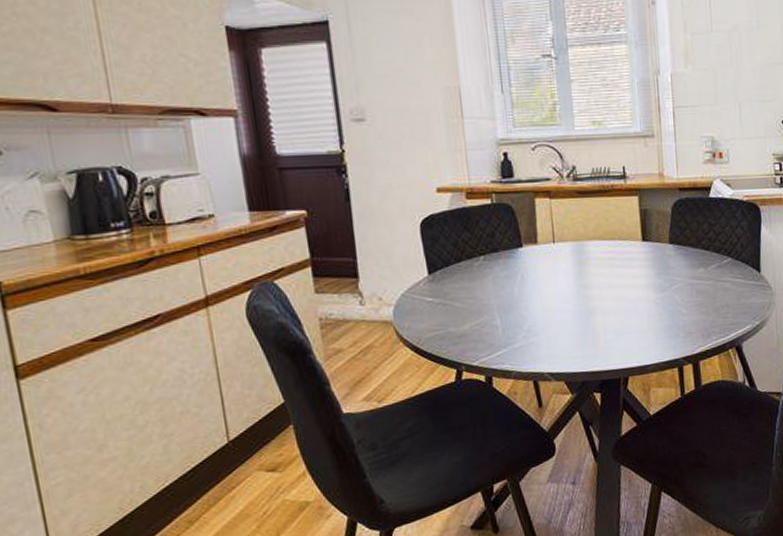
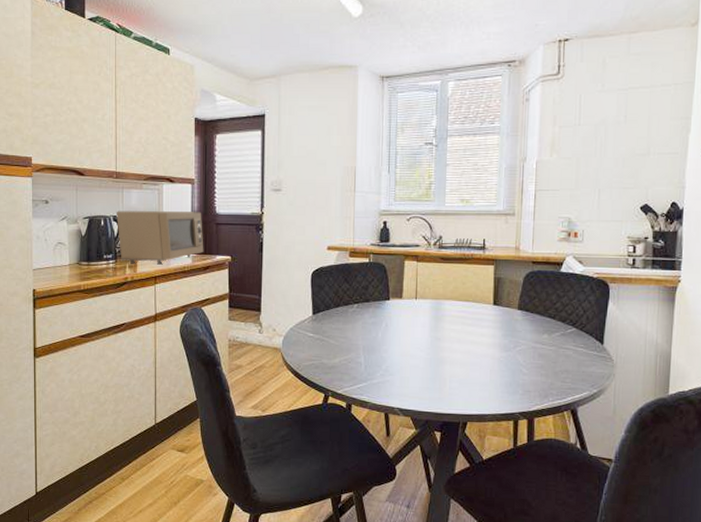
microwave: none [121,154,267,232] -> present [117,211,204,265]

